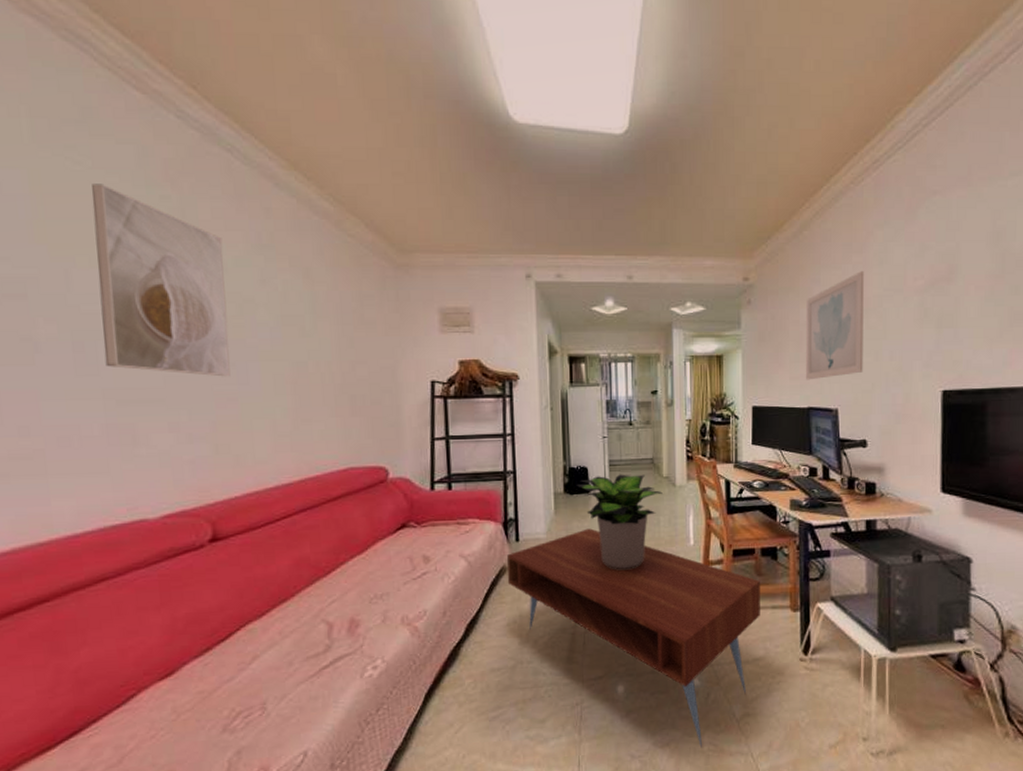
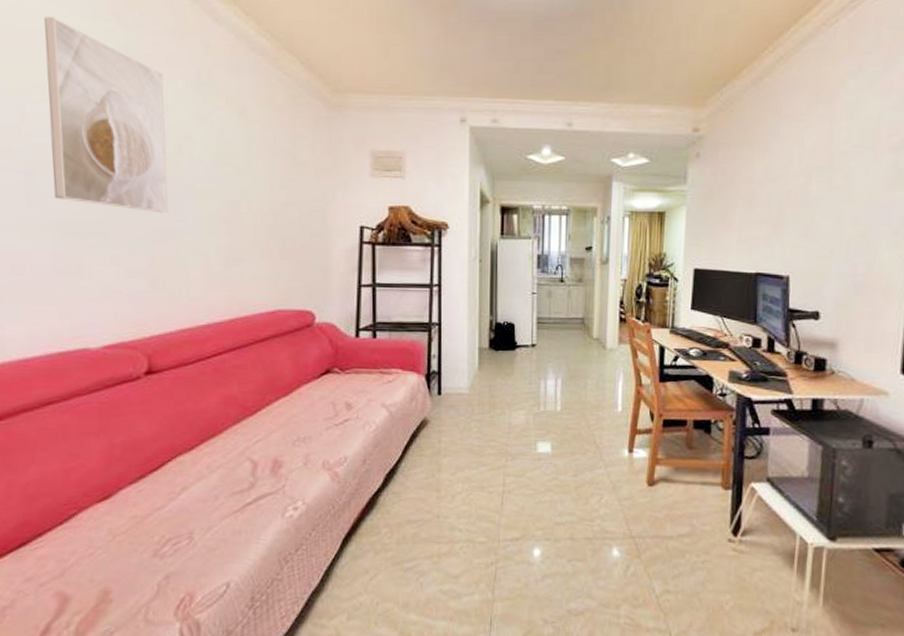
coffee table: present [506,528,760,748] -> none [427,387,691,620]
potted plant: present [576,474,663,570] -> none [502,332,592,432]
wall art: present [806,271,864,380] -> none [756,124,830,243]

